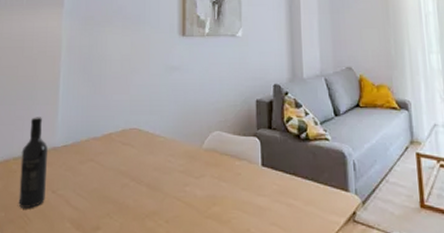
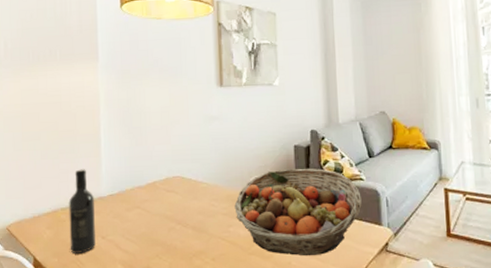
fruit basket: none [192,124,327,222] -> present [234,168,362,255]

